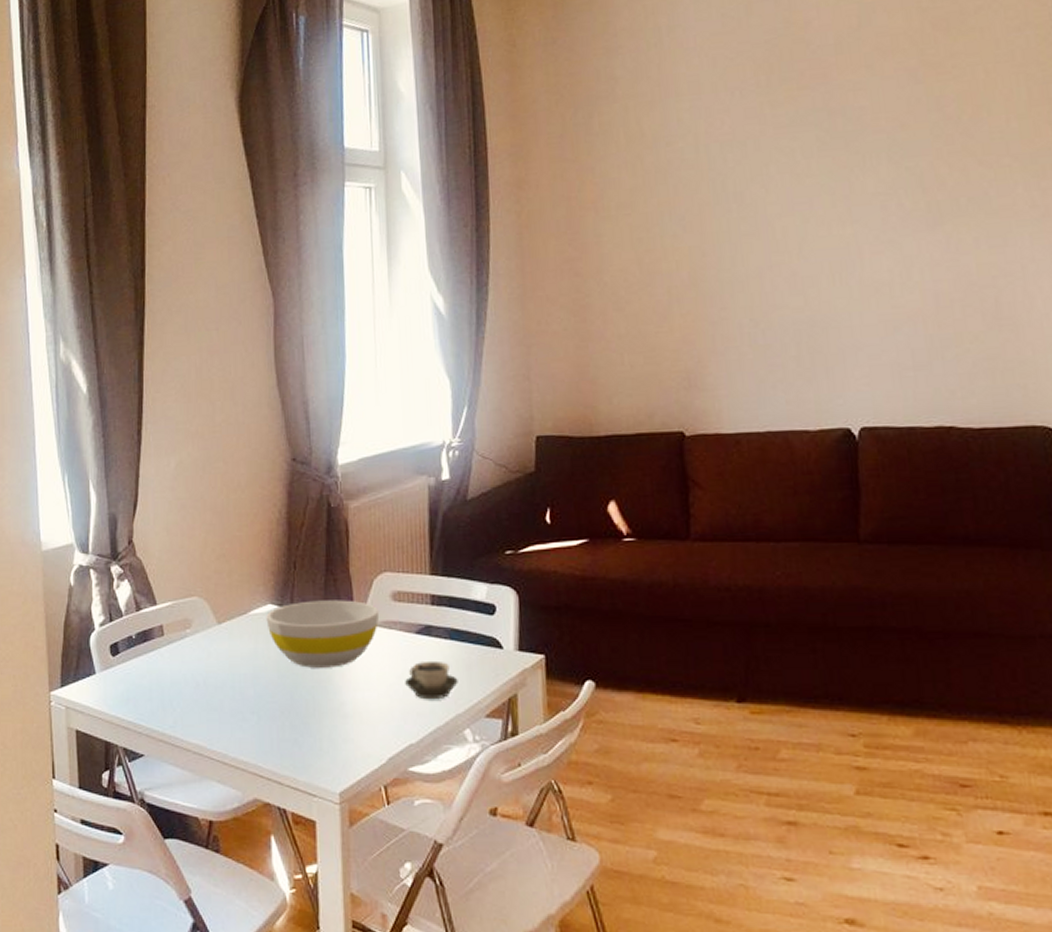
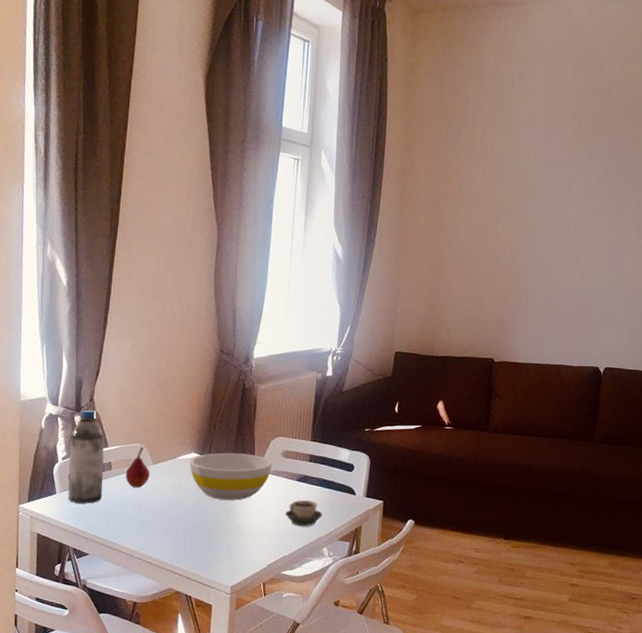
water bottle: none [107,555,155,685] -> present [68,409,104,504]
fruit: none [182,601,215,659] -> present [125,447,150,488]

